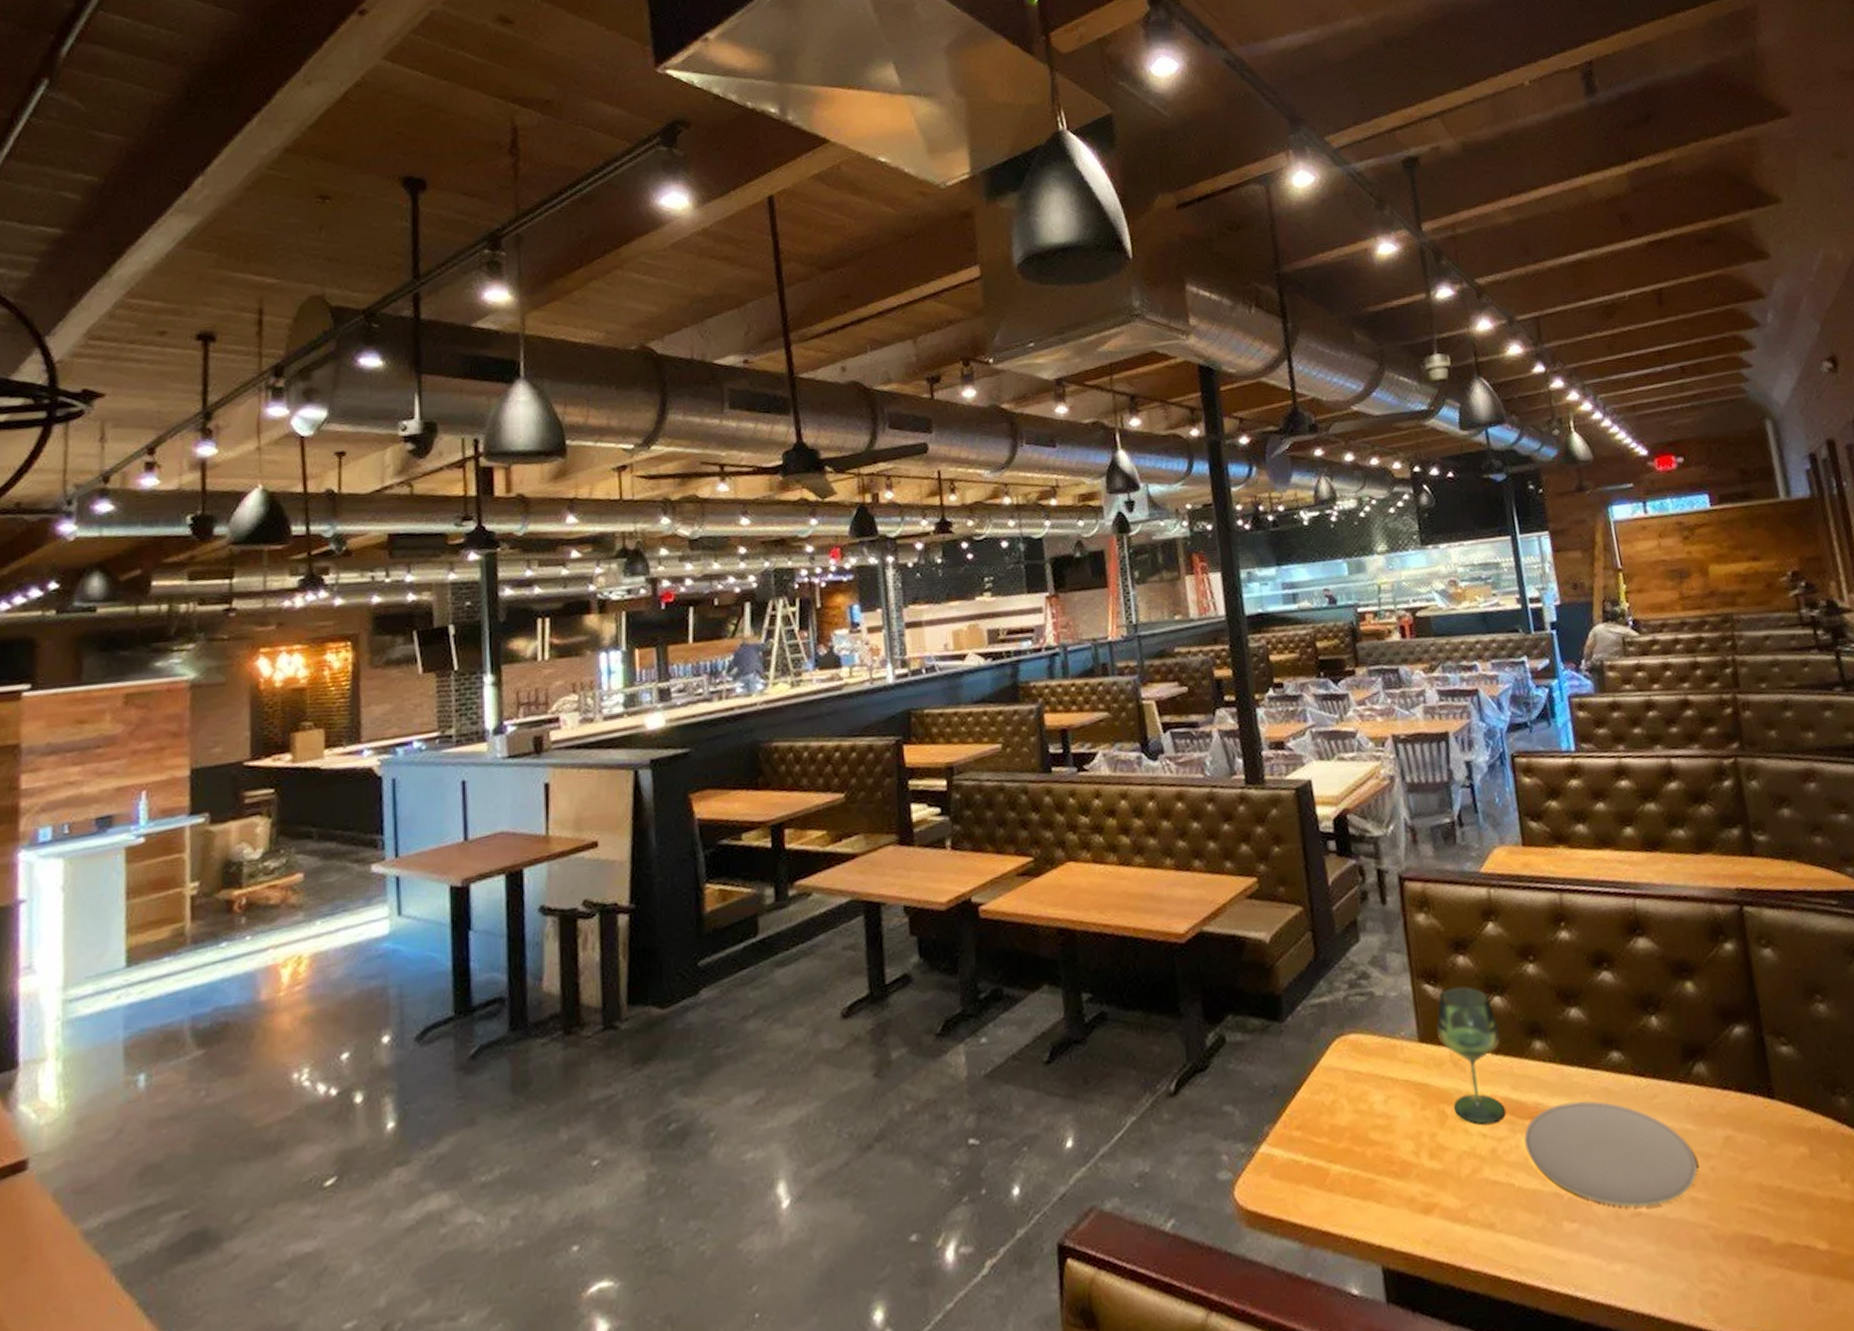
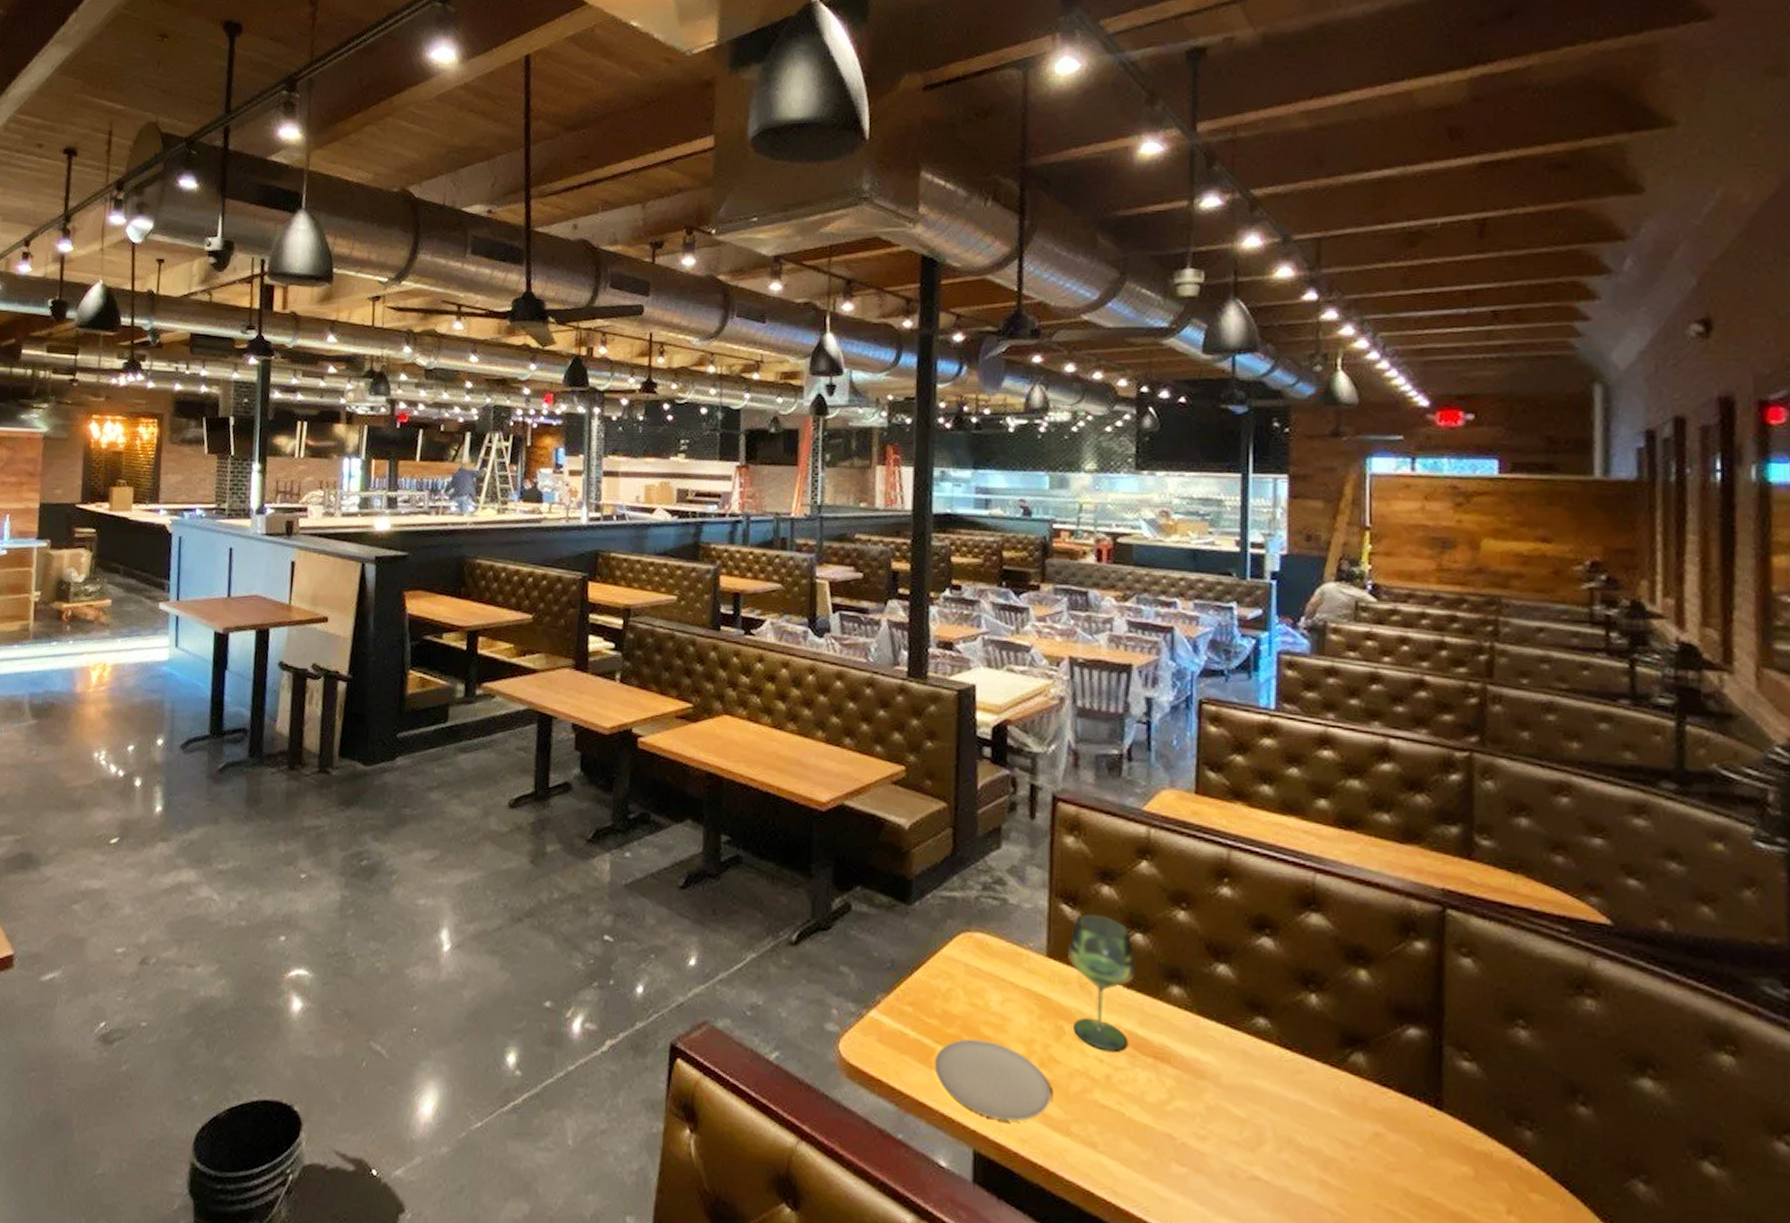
plate: none [1330,1145,1446,1228] -> present [934,1038,1052,1122]
plate: present [1524,1101,1698,1208] -> none [1144,1052,1335,1177]

